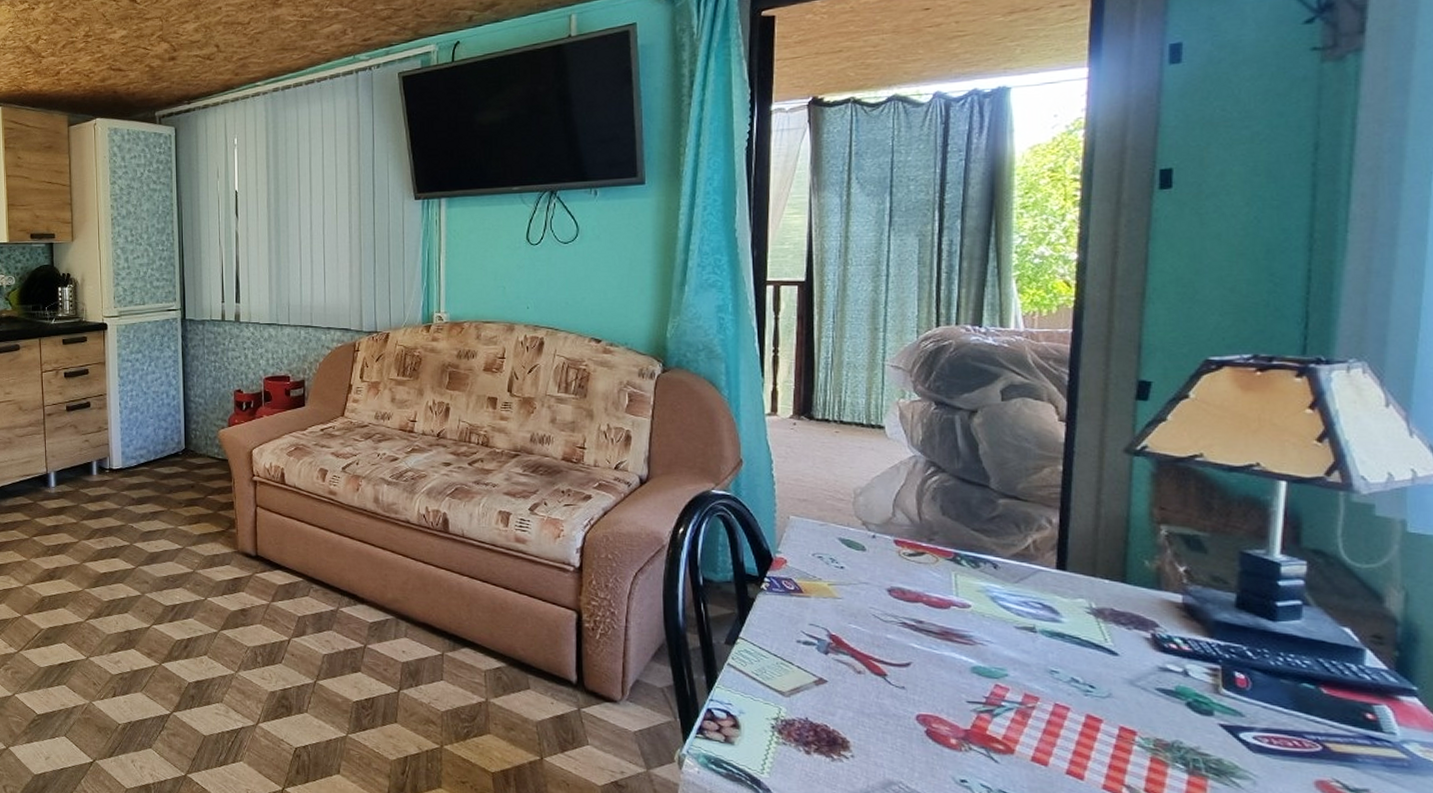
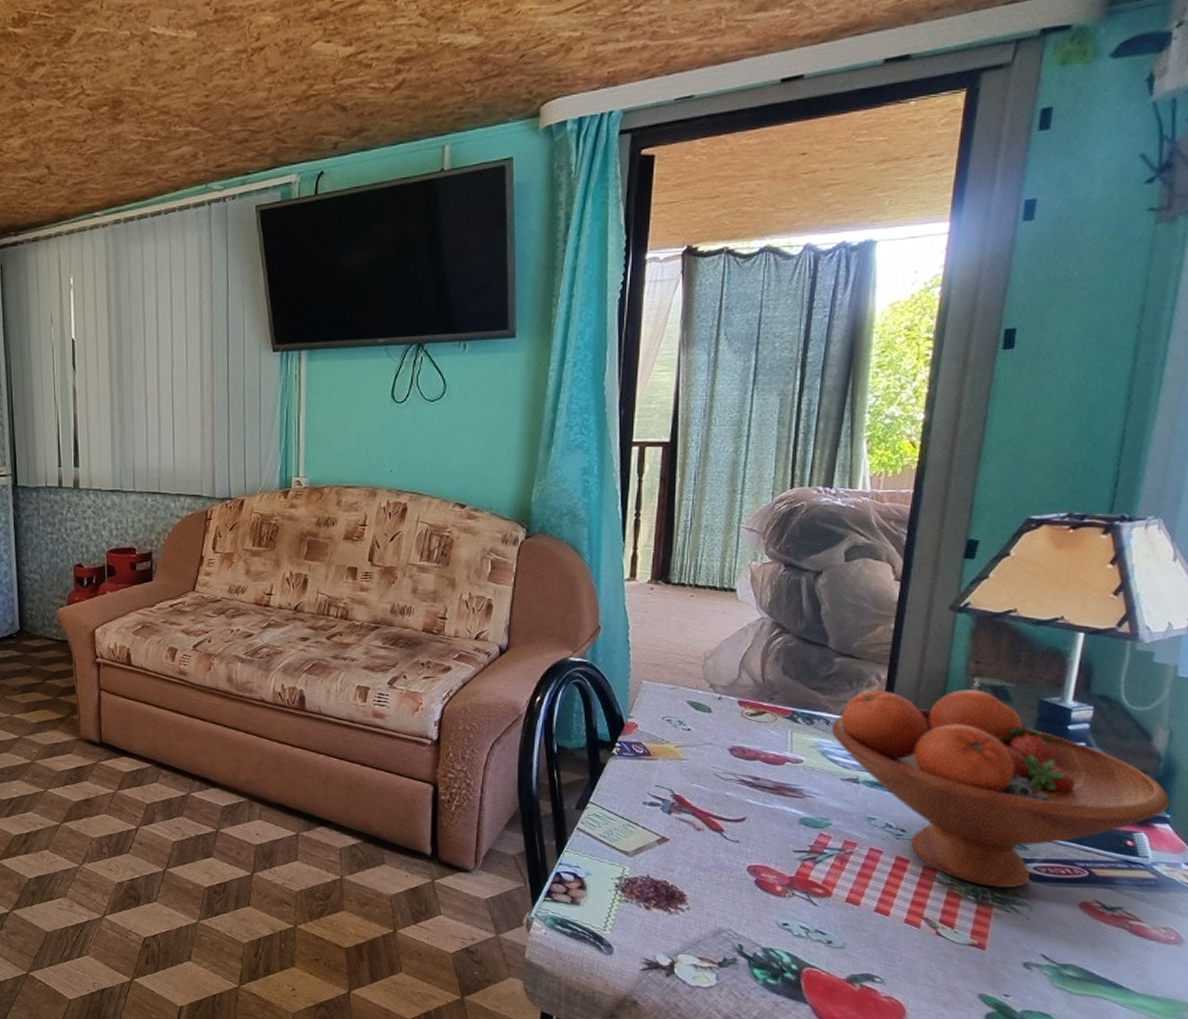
fruit bowl: none [1001,535,1414,758] -> present [832,690,1169,889]

